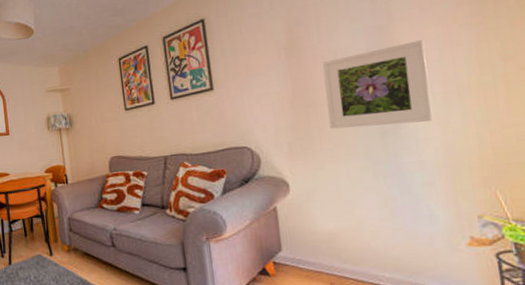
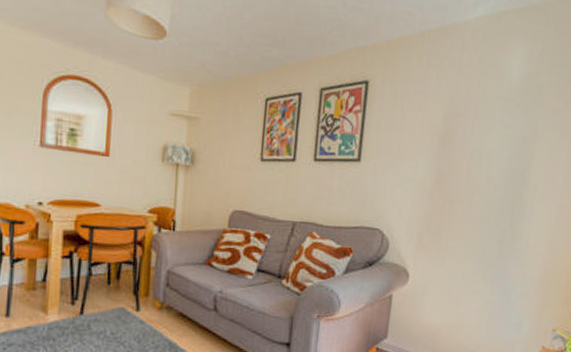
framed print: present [322,40,434,129] -> none [458,159,556,240]

